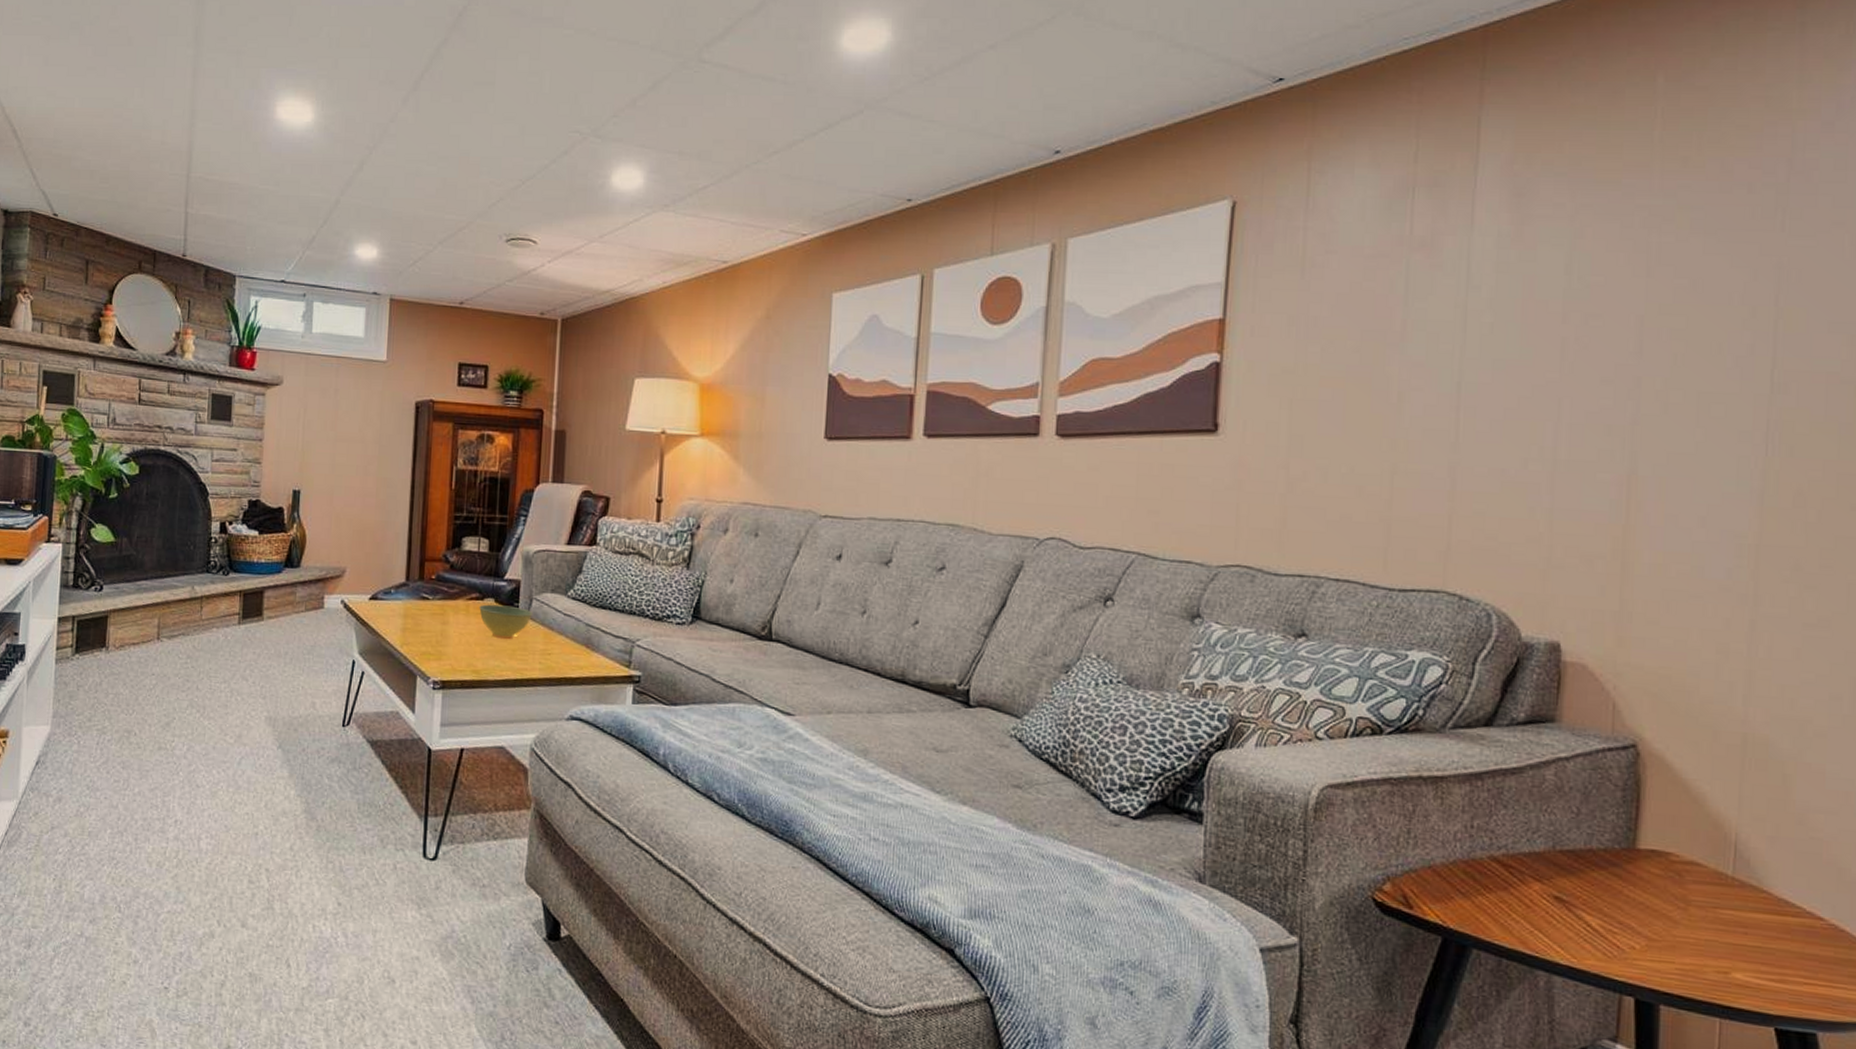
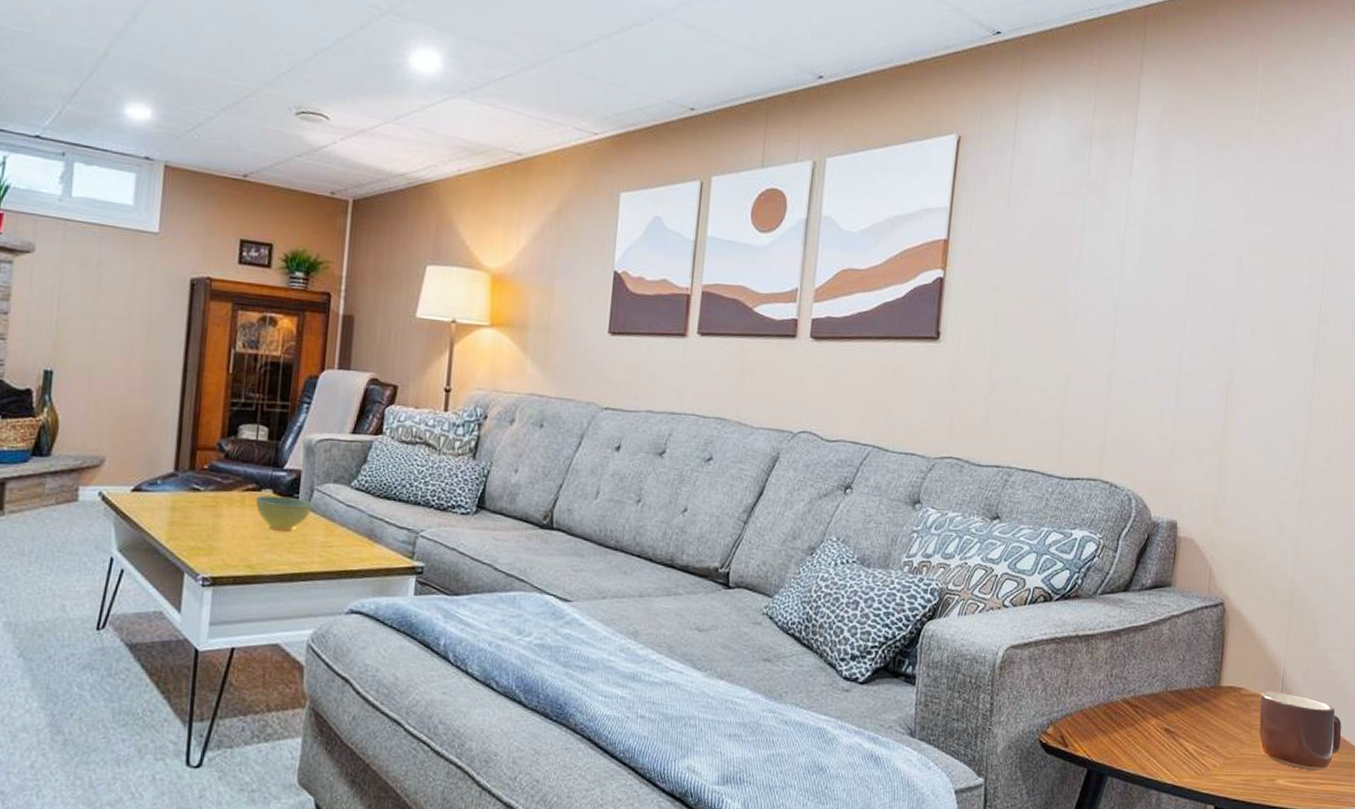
mug: none [1700,859,1837,968] -> present [1259,691,1342,772]

